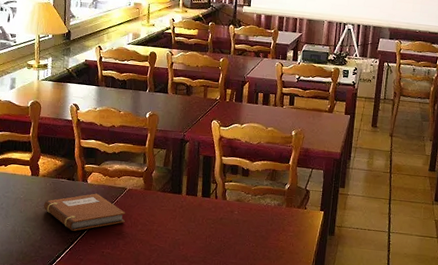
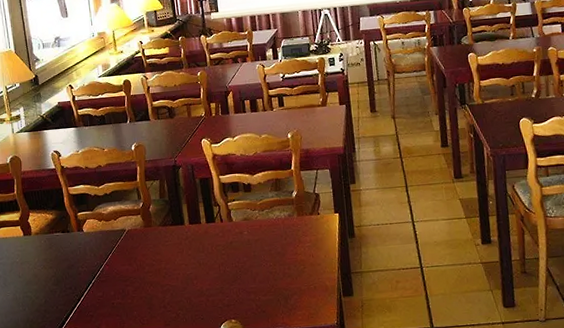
notebook: present [44,193,126,231] -> none [42,241,130,287]

